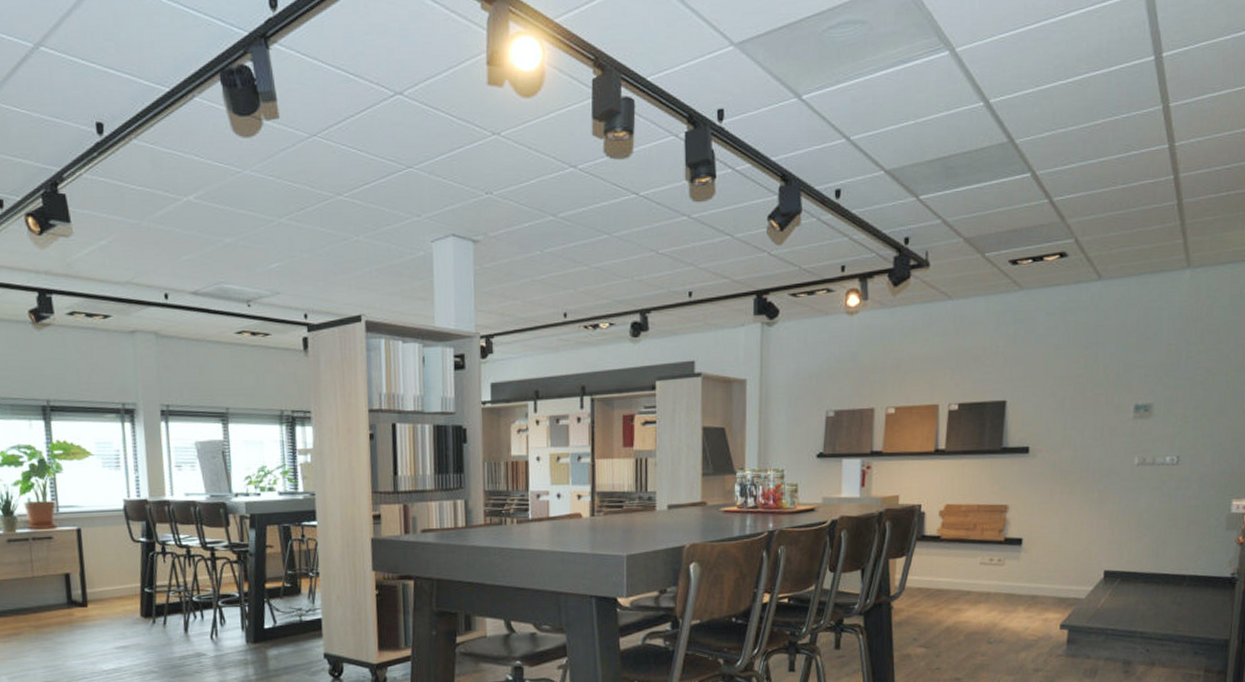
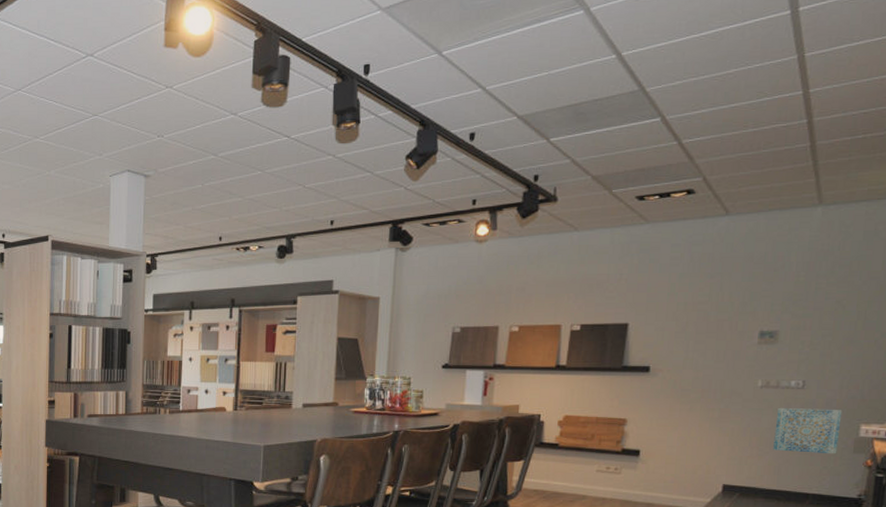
wall art: none [1151,484,1215,533] -> present [773,407,843,454]

